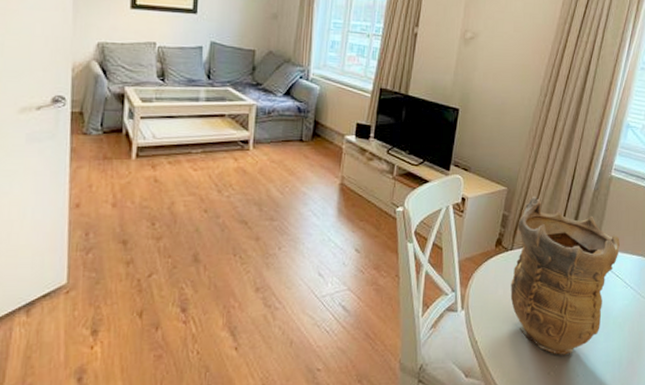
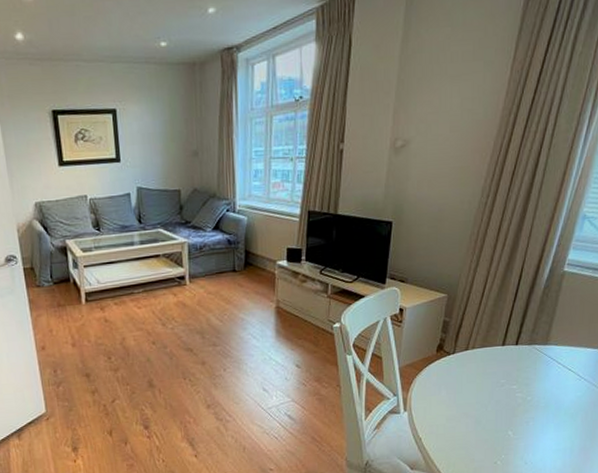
vase: present [510,196,620,355] -> none [454,299,573,446]

